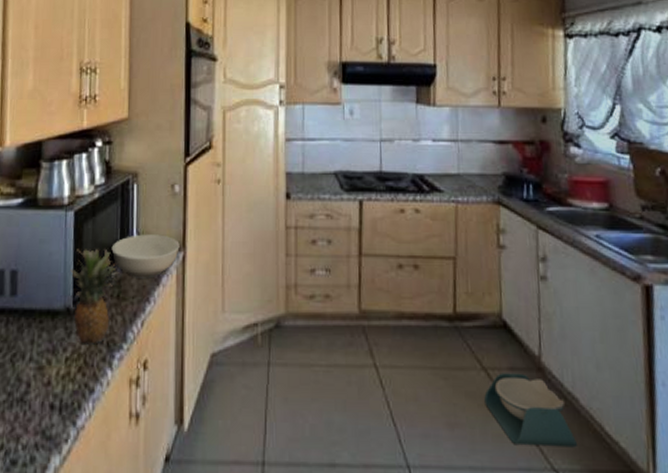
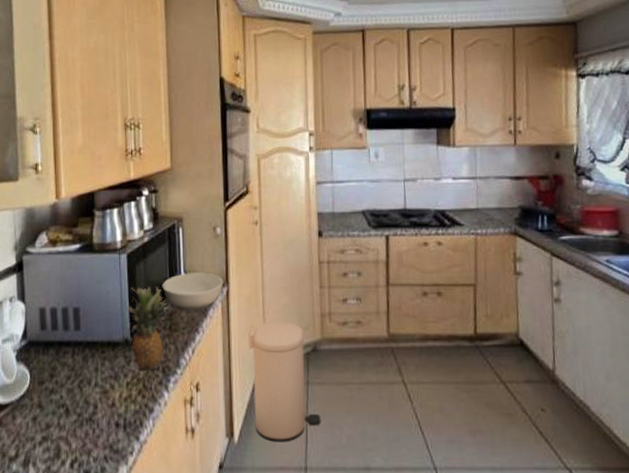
pedal bin: none [206,292,282,432] -> present [249,321,321,442]
pet bowl: present [484,373,577,448] -> none [503,385,588,449]

